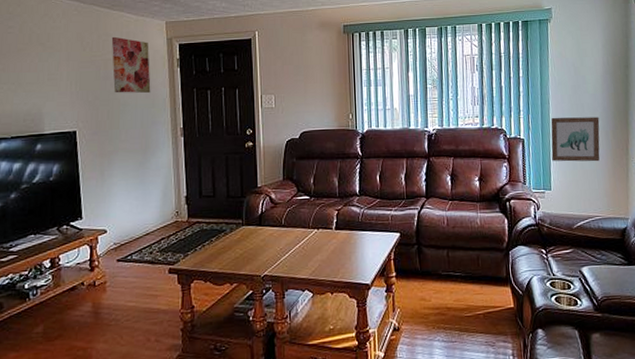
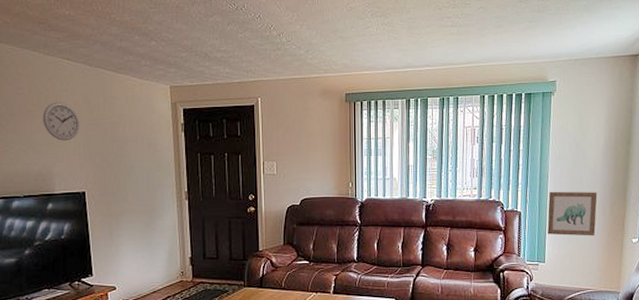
wall clock: none [33,40,72,79] -> present [42,102,80,141]
wall art: present [111,36,151,94] -> none [117,100,156,157]

